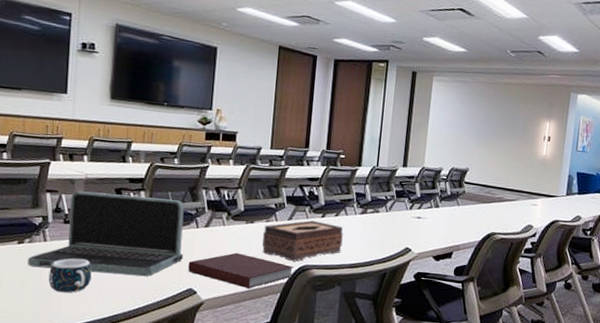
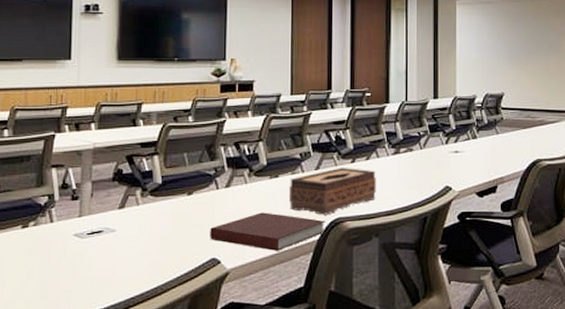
laptop: present [28,190,184,277] -> none [33,161,204,253]
mug: present [48,258,92,293] -> none [56,237,104,279]

